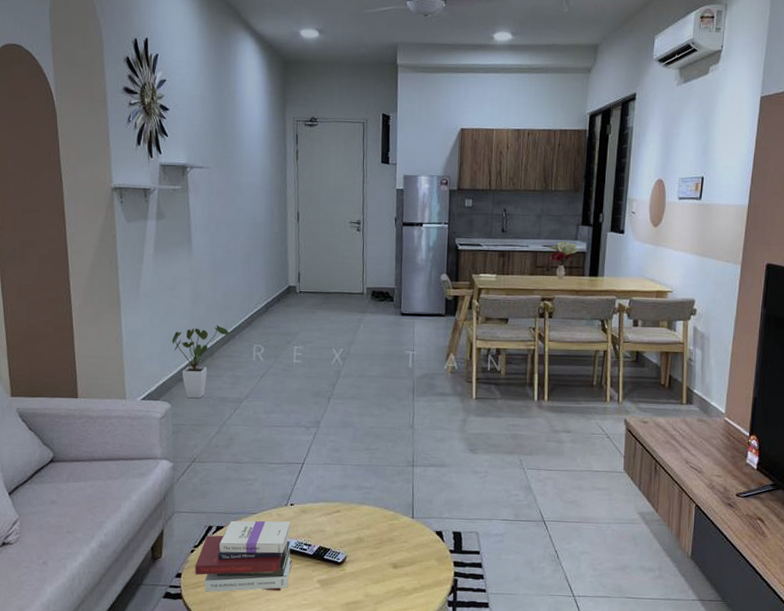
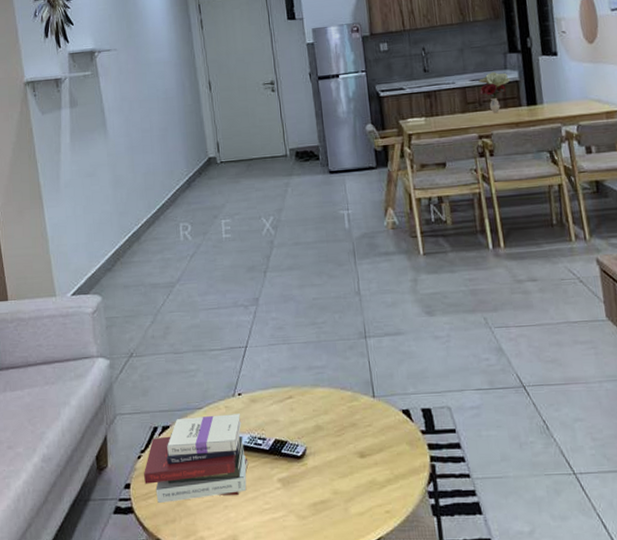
house plant: present [172,324,230,399] -> none [96,207,155,289]

